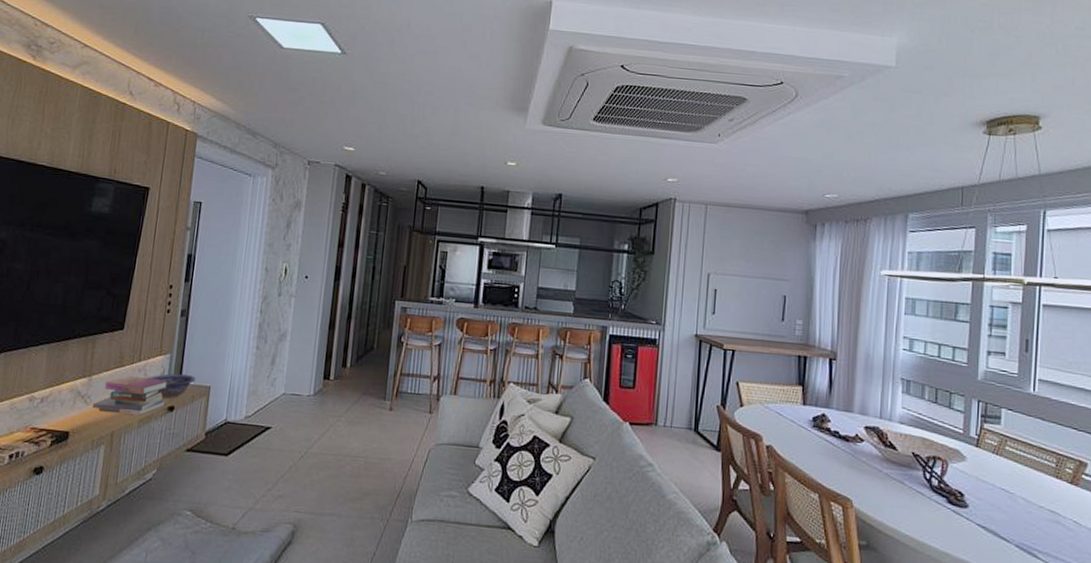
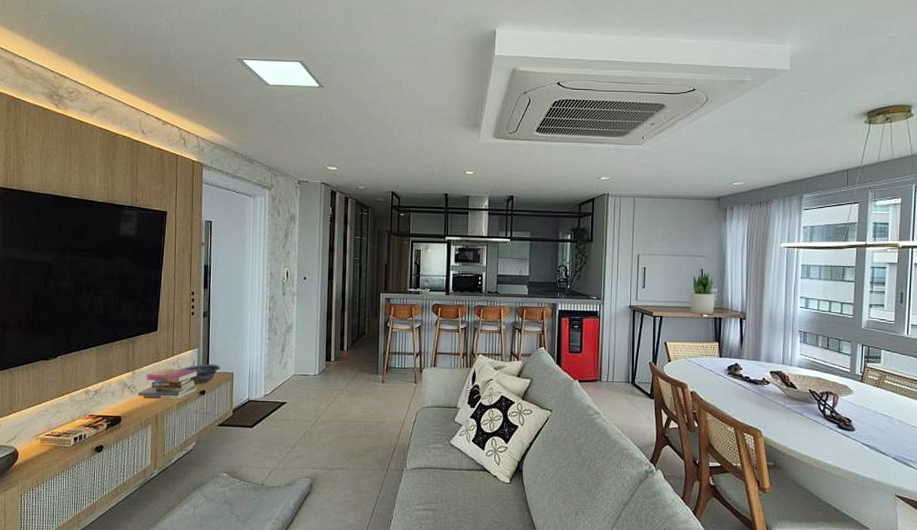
planter: none [768,300,800,353] -> present [690,272,715,315]

